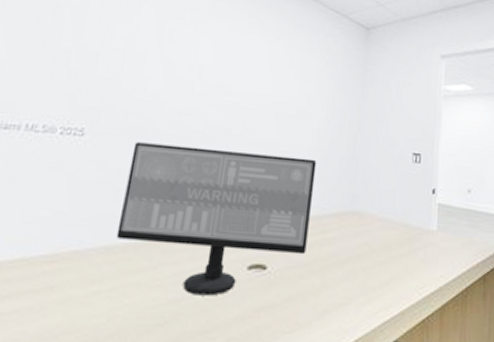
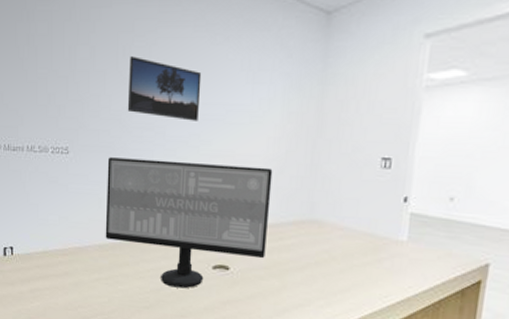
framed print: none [166,41,252,110] -> present [127,56,202,121]

